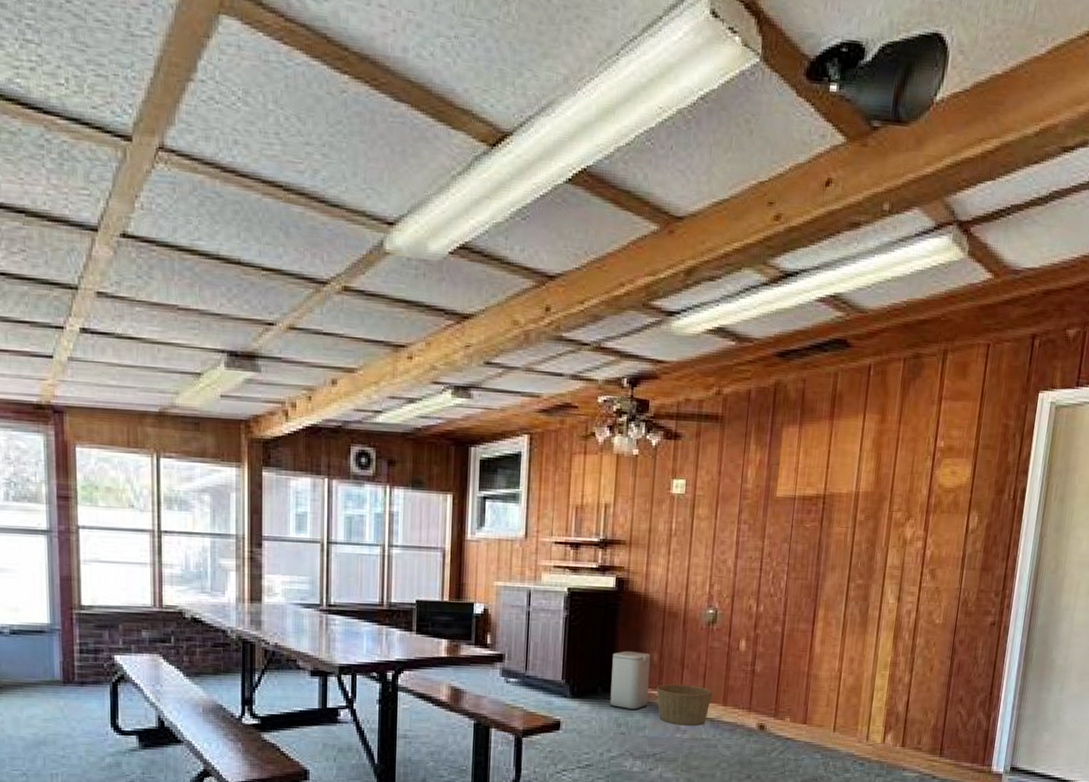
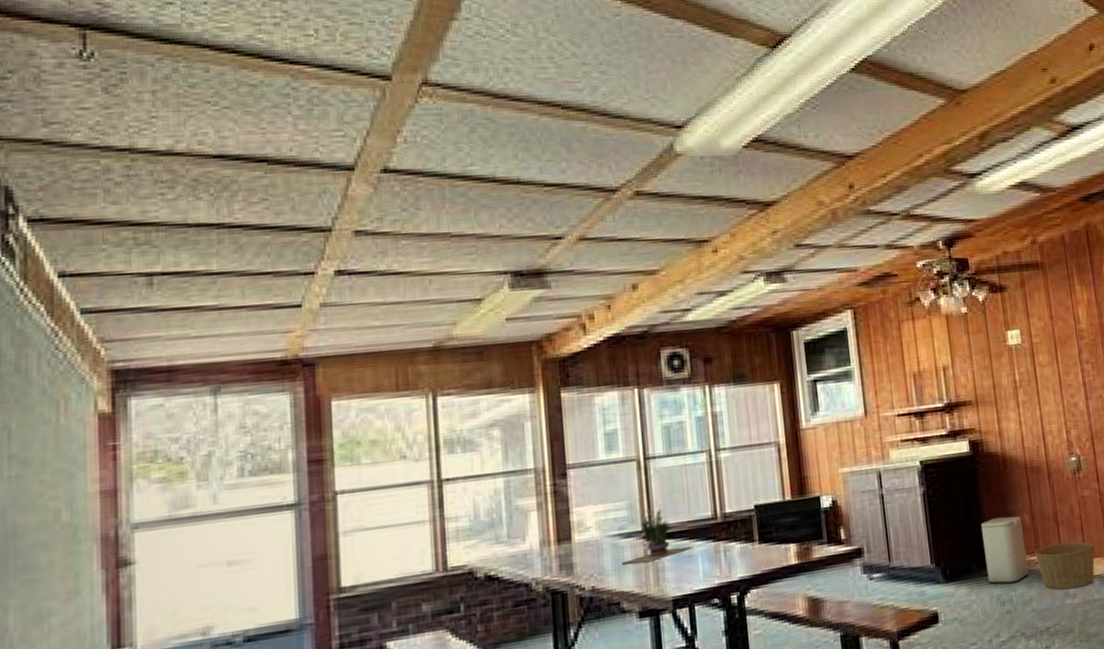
potted flower: none [301,586,360,632] -> present [622,508,693,565]

